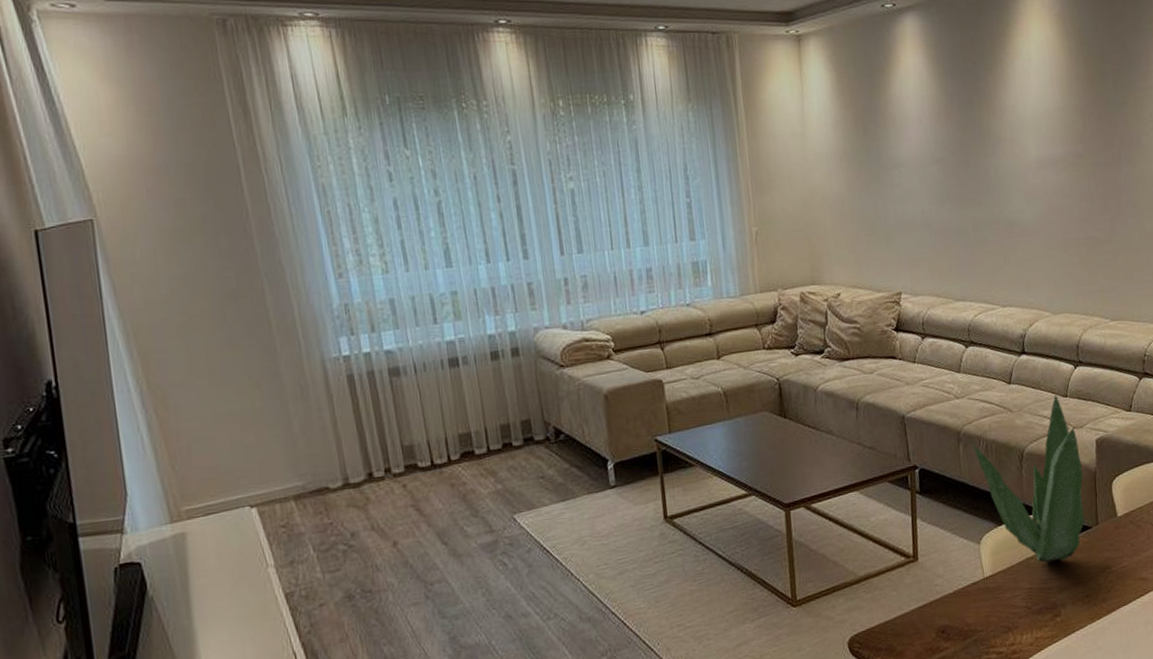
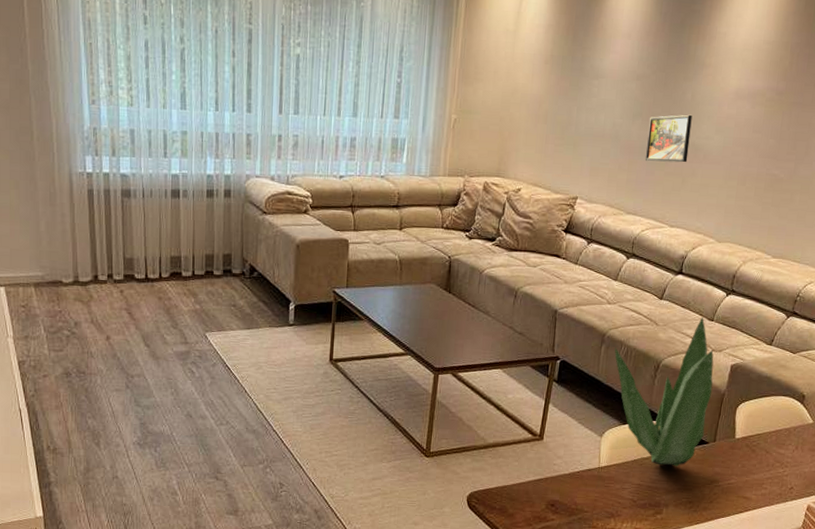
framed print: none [958,190,1005,244] -> present [646,114,693,163]

